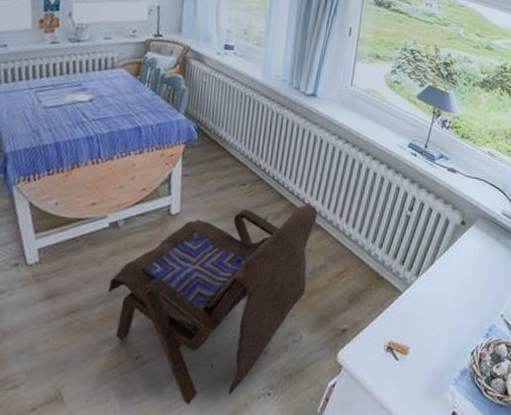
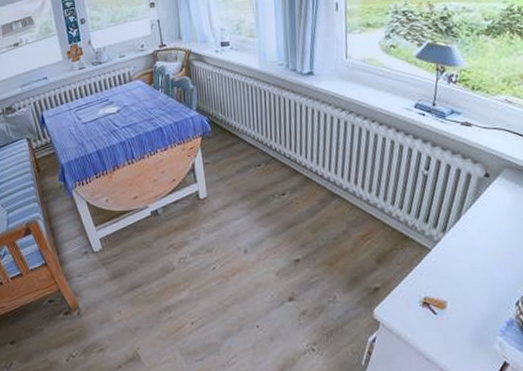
armchair: present [107,204,318,405] -> none [159,175,333,361]

